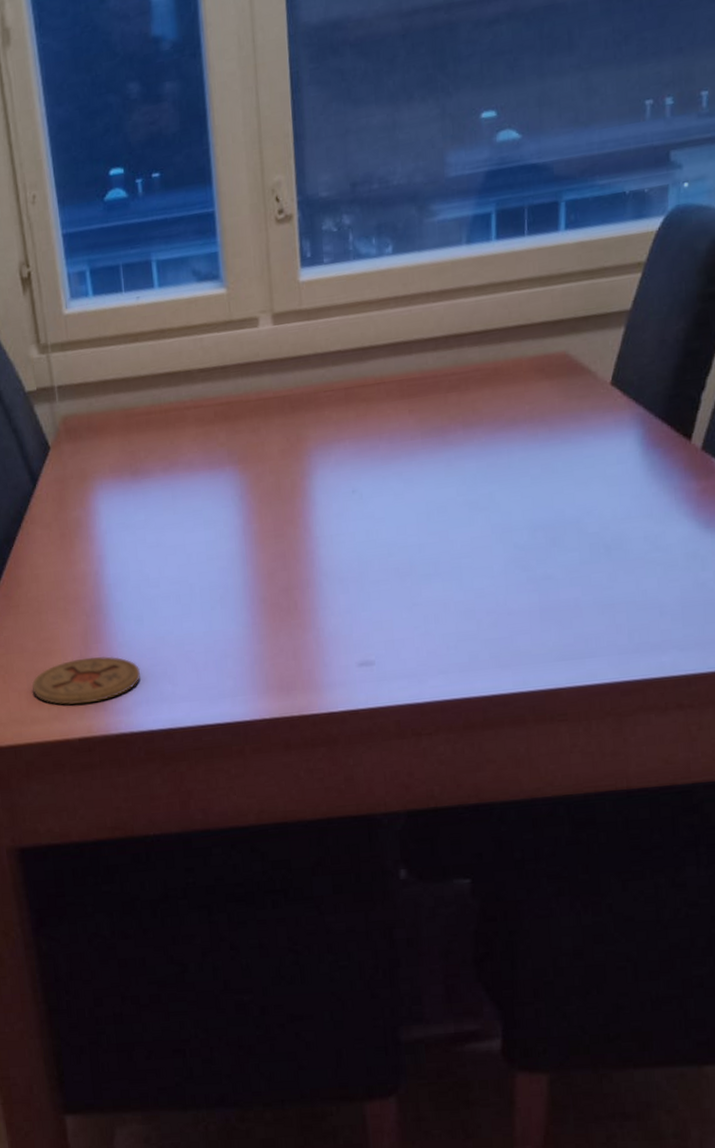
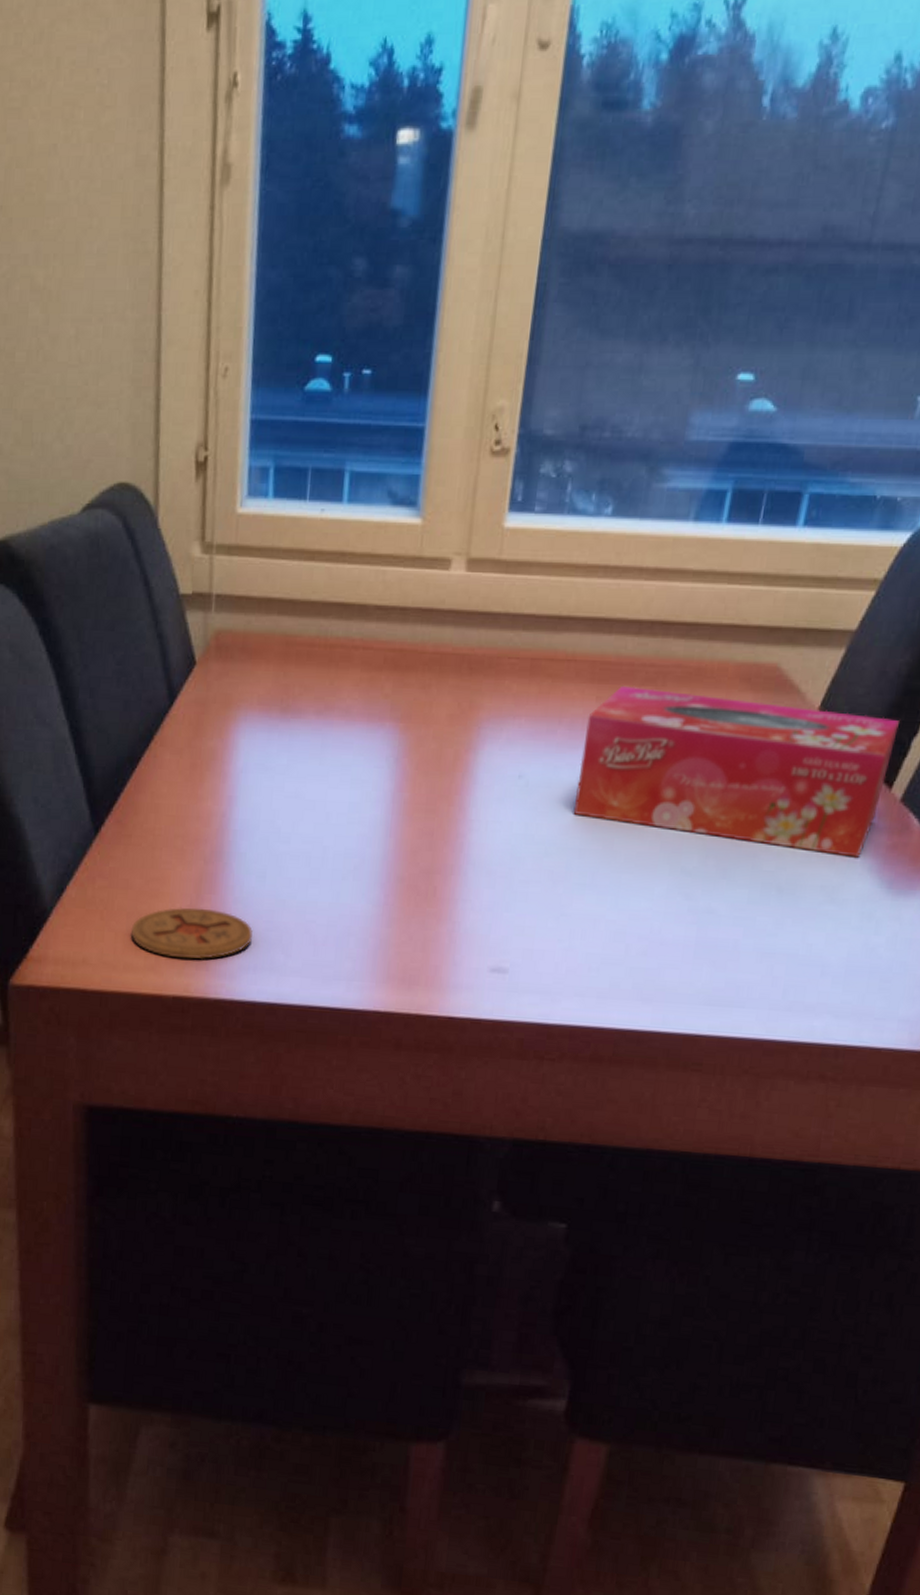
tissue box: none [404,379,687,516] -> present [573,685,899,858]

